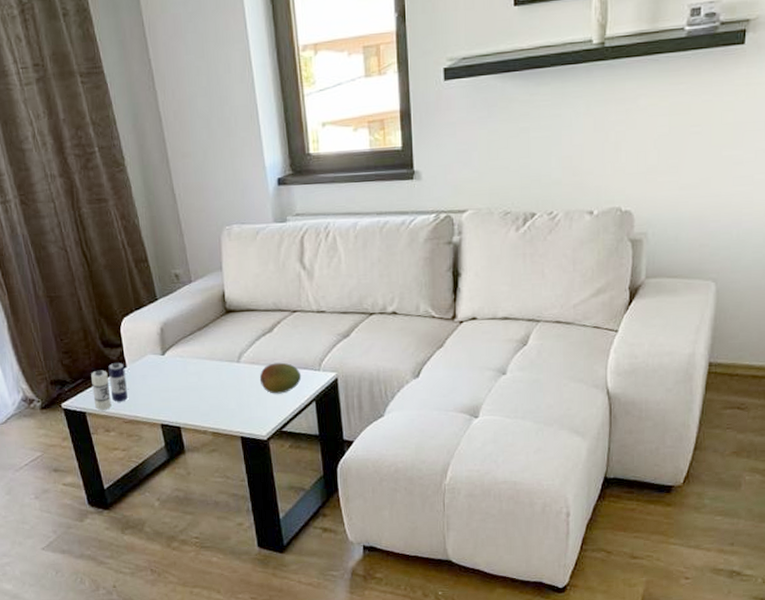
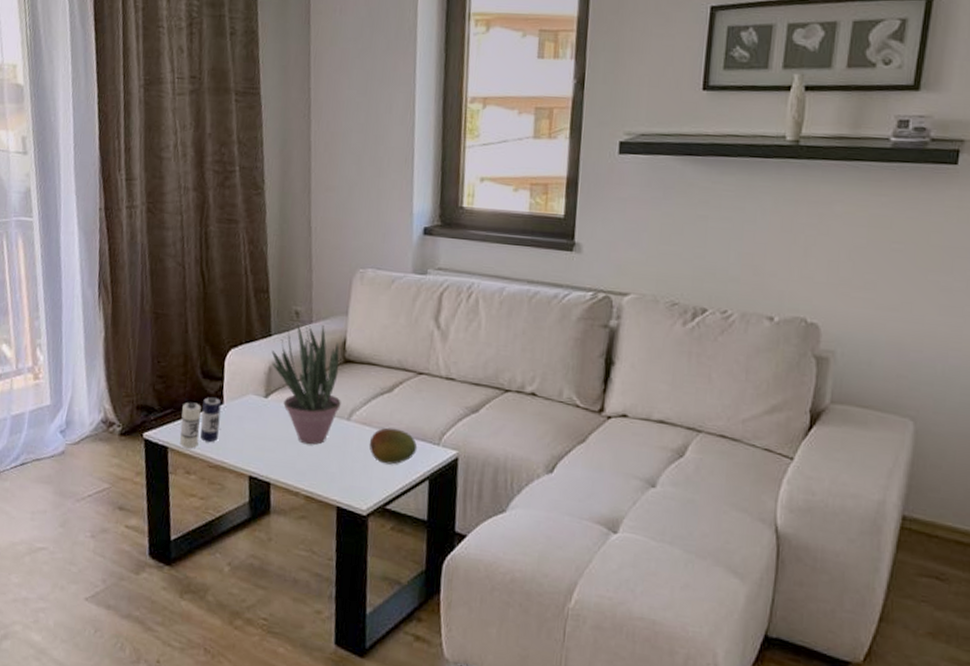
potted plant: none [160,283,230,389] -> present [271,324,341,445]

